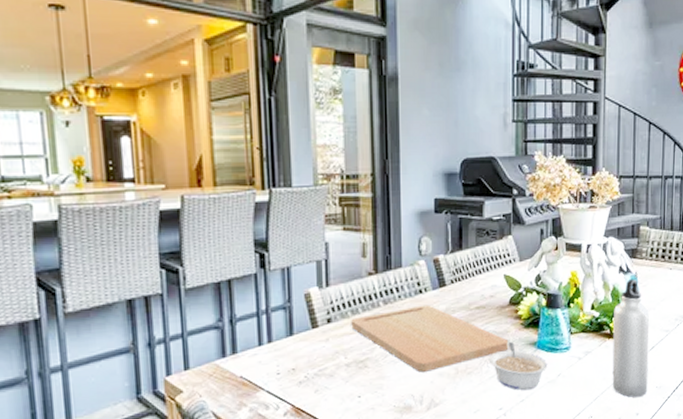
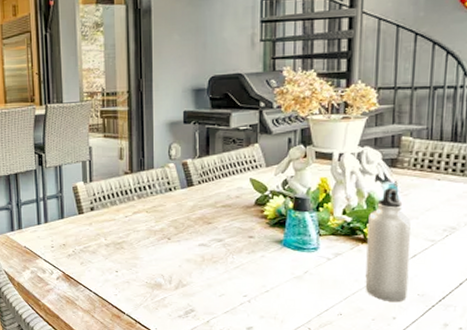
cutting board: present [351,304,509,372] -> none [110,201,254,257]
legume: present [490,342,548,391] -> none [235,239,294,283]

